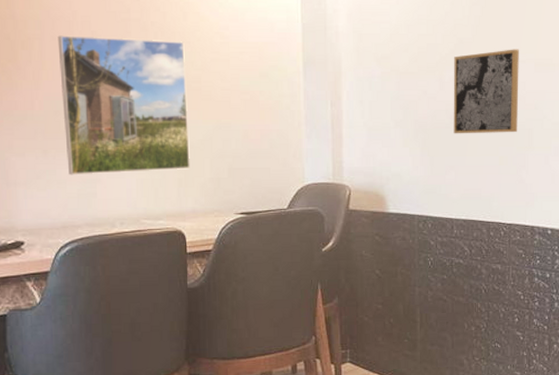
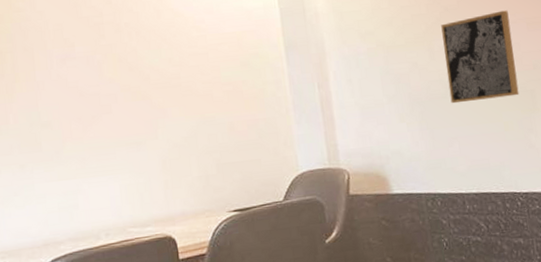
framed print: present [57,35,190,175] -> none [30,39,176,189]

